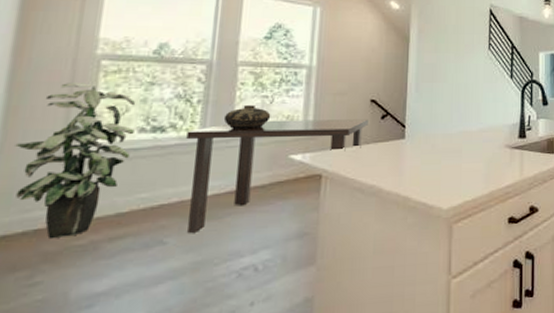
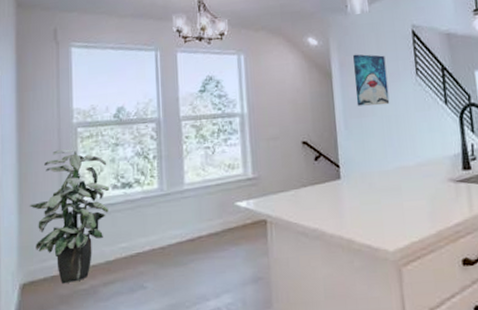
dining table: present [186,119,368,233] -> none [149,162,303,278]
ceramic pot: present [223,105,271,129] -> none [176,157,215,181]
wall art: none [430,23,462,73] -> present [353,54,390,106]

